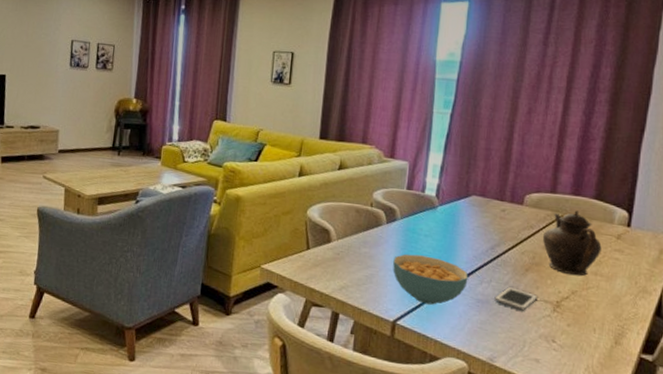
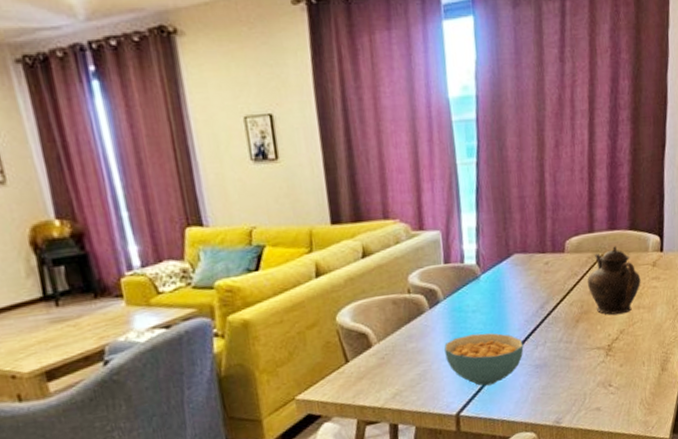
cell phone: present [494,286,538,311] -> none [551,342,591,365]

